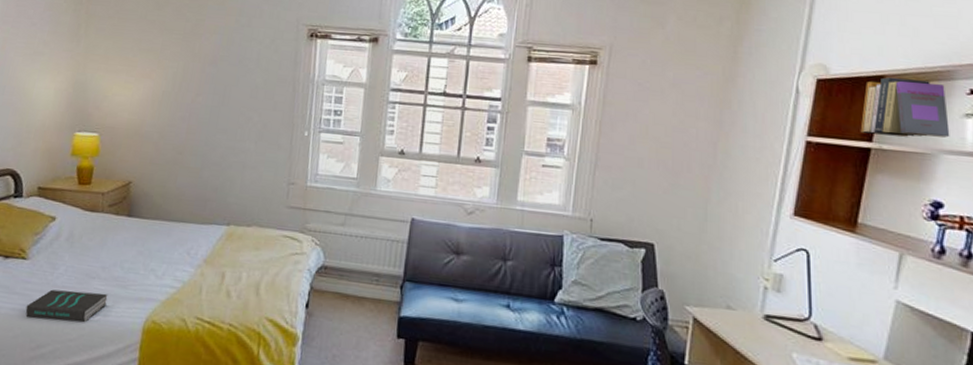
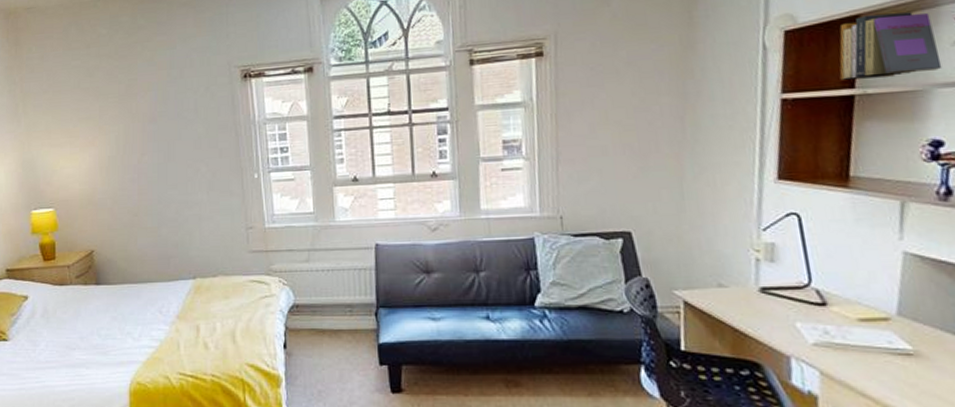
book: present [25,289,109,323] -> none [15,362,91,397]

